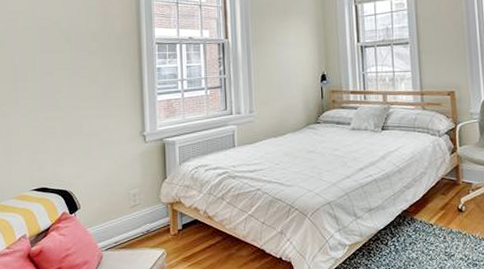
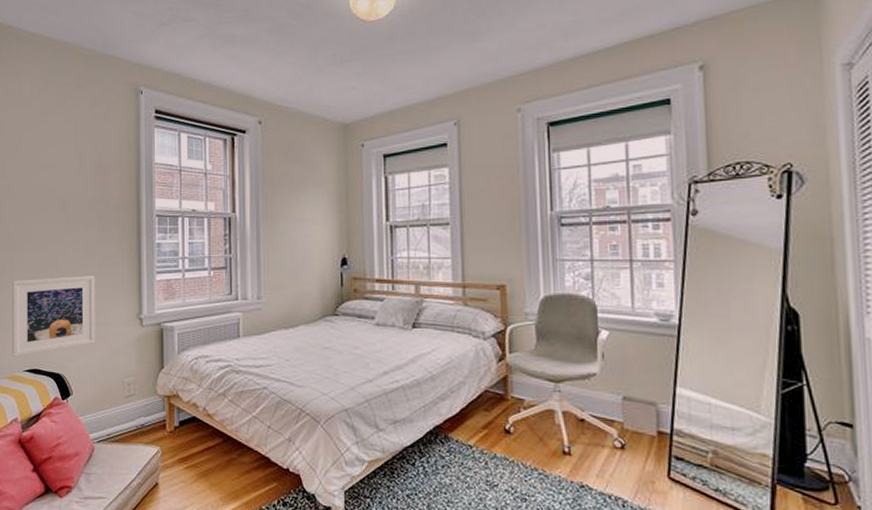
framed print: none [18,99,101,177] -> present [12,276,95,357]

